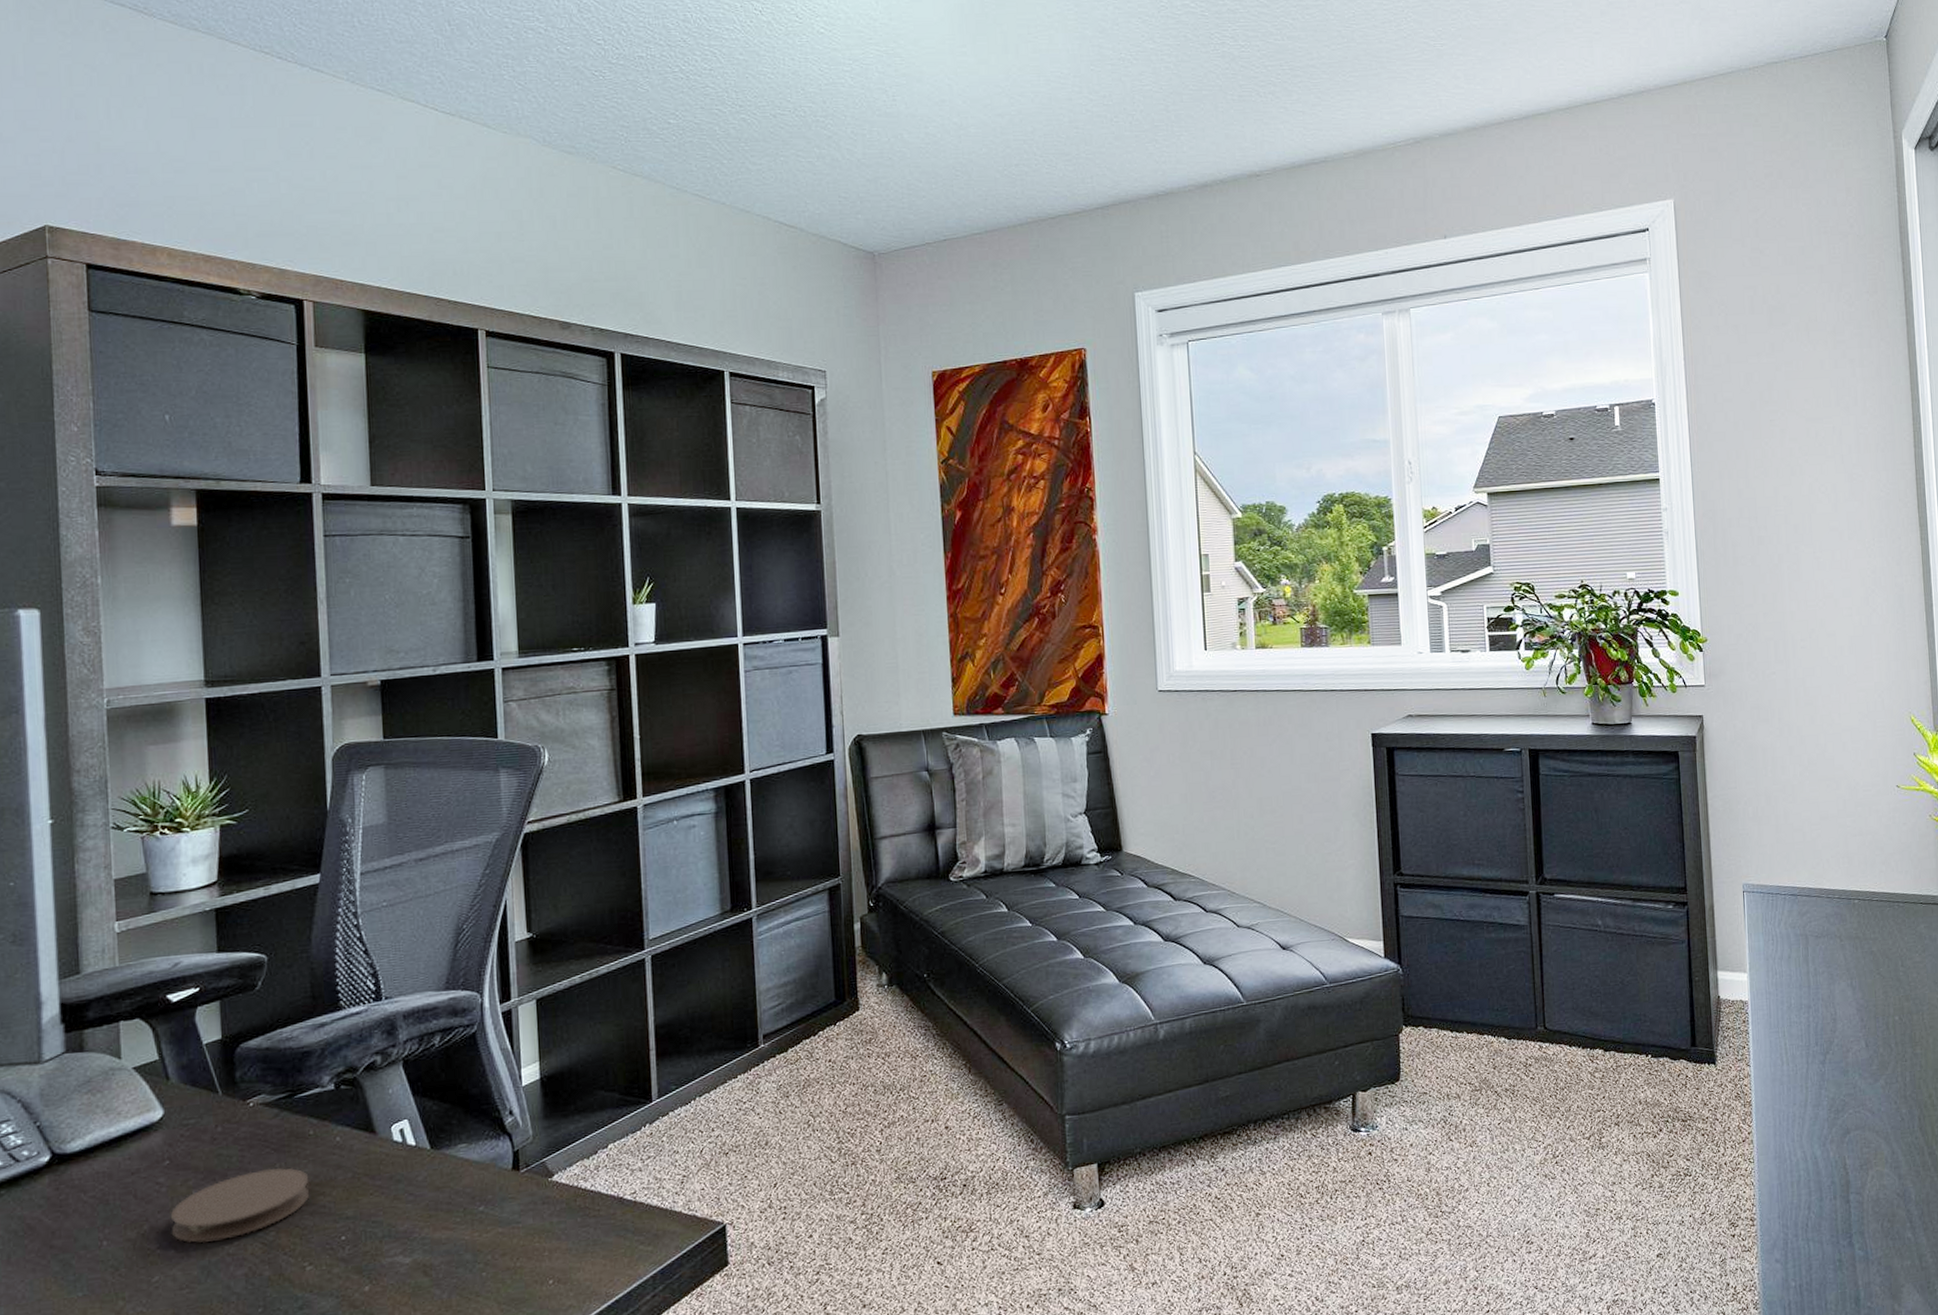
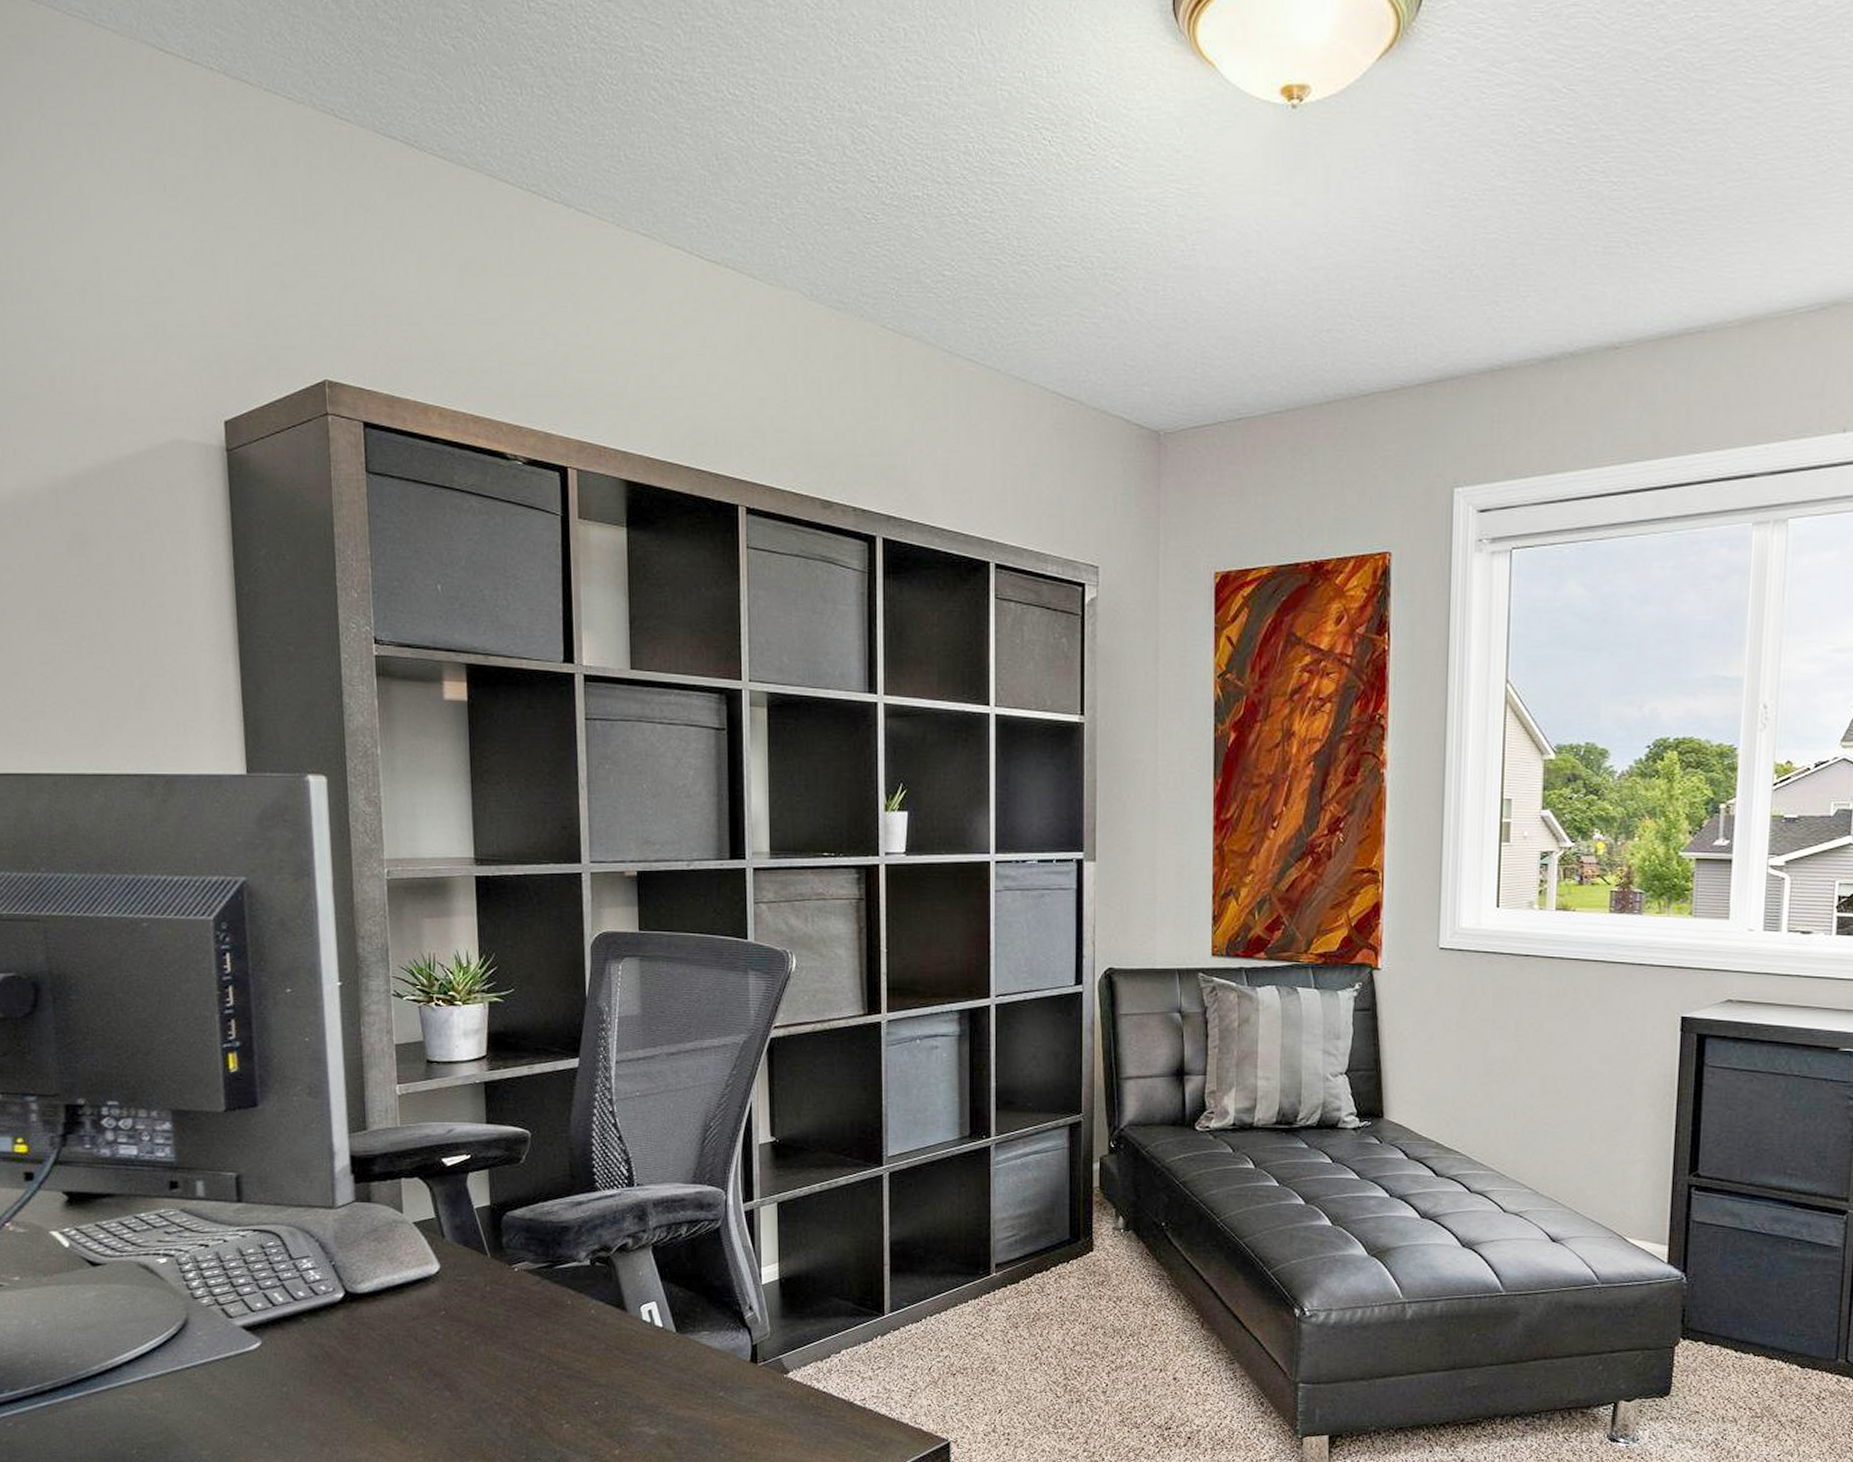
coaster: present [170,1167,310,1243] -> none [446,1330,568,1390]

